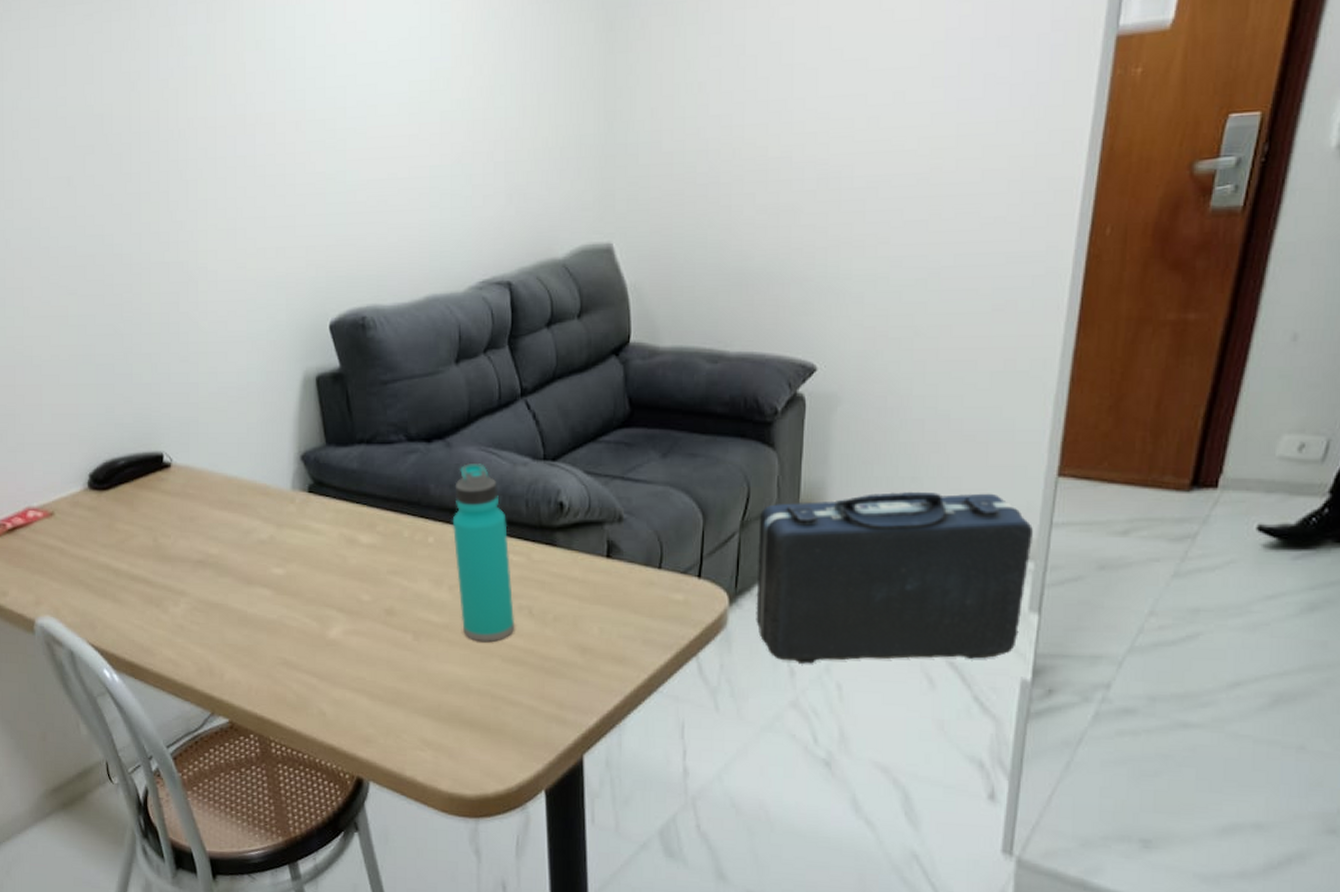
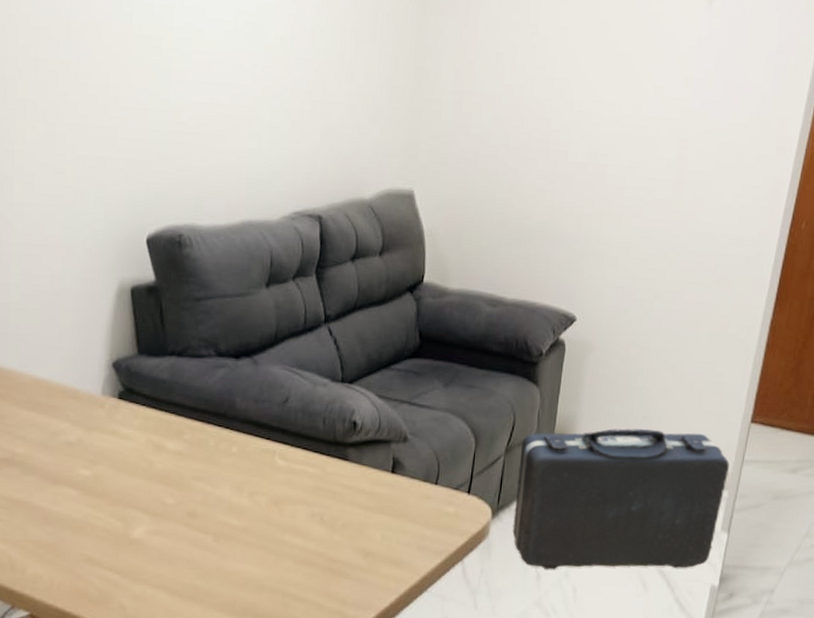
water bottle: present [452,464,514,642] -> none [254,381,307,544]

